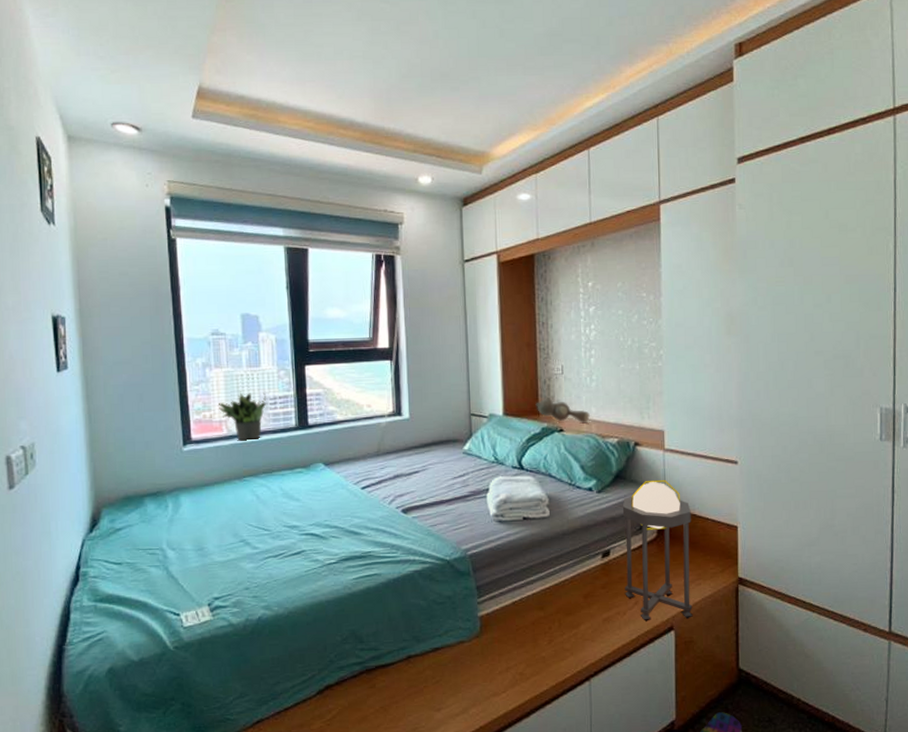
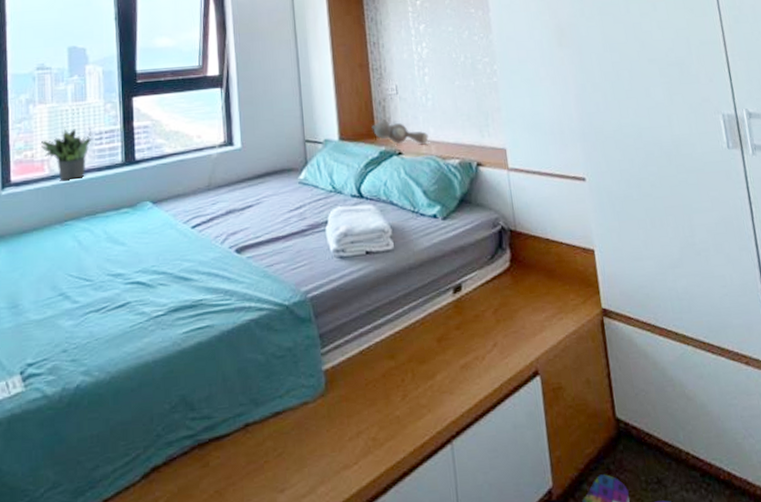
table lamp: present [622,479,693,623] -> none [470,201,558,368]

